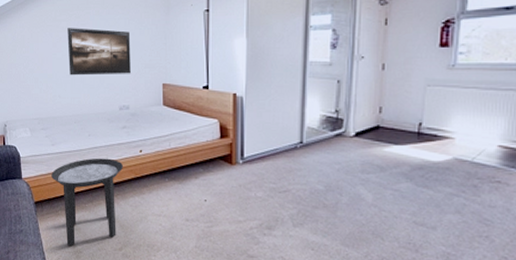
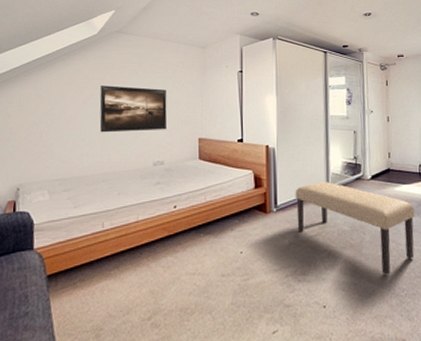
side table: present [51,158,124,247] -> none [71,217,156,324]
bench: none [263,136,407,240] -> present [295,182,415,275]

